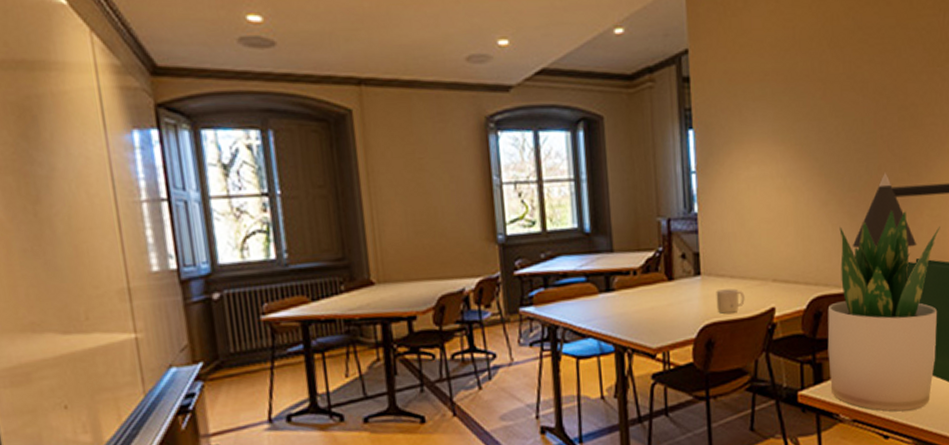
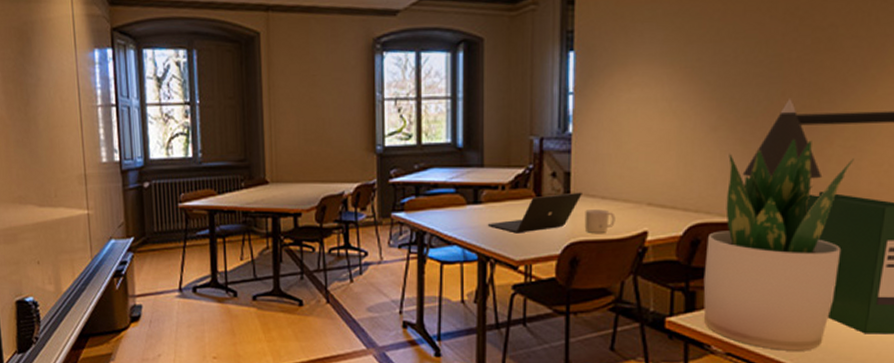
laptop: none [621,272,712,320] -> present [487,192,582,234]

